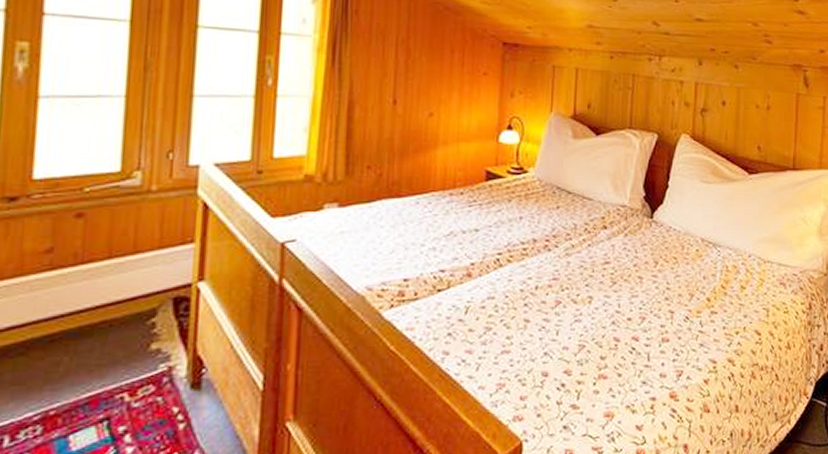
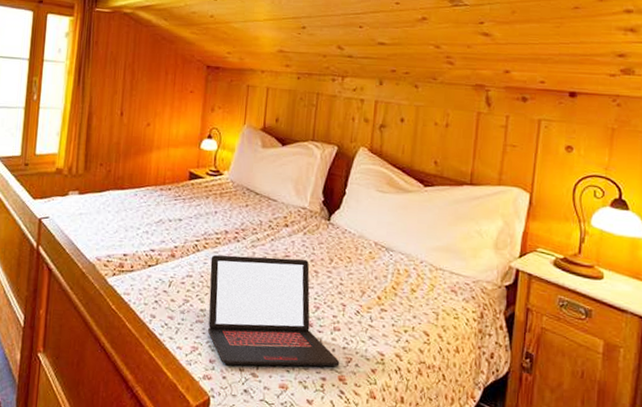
laptop: none [516,264,670,399] -> present [208,255,340,367]

